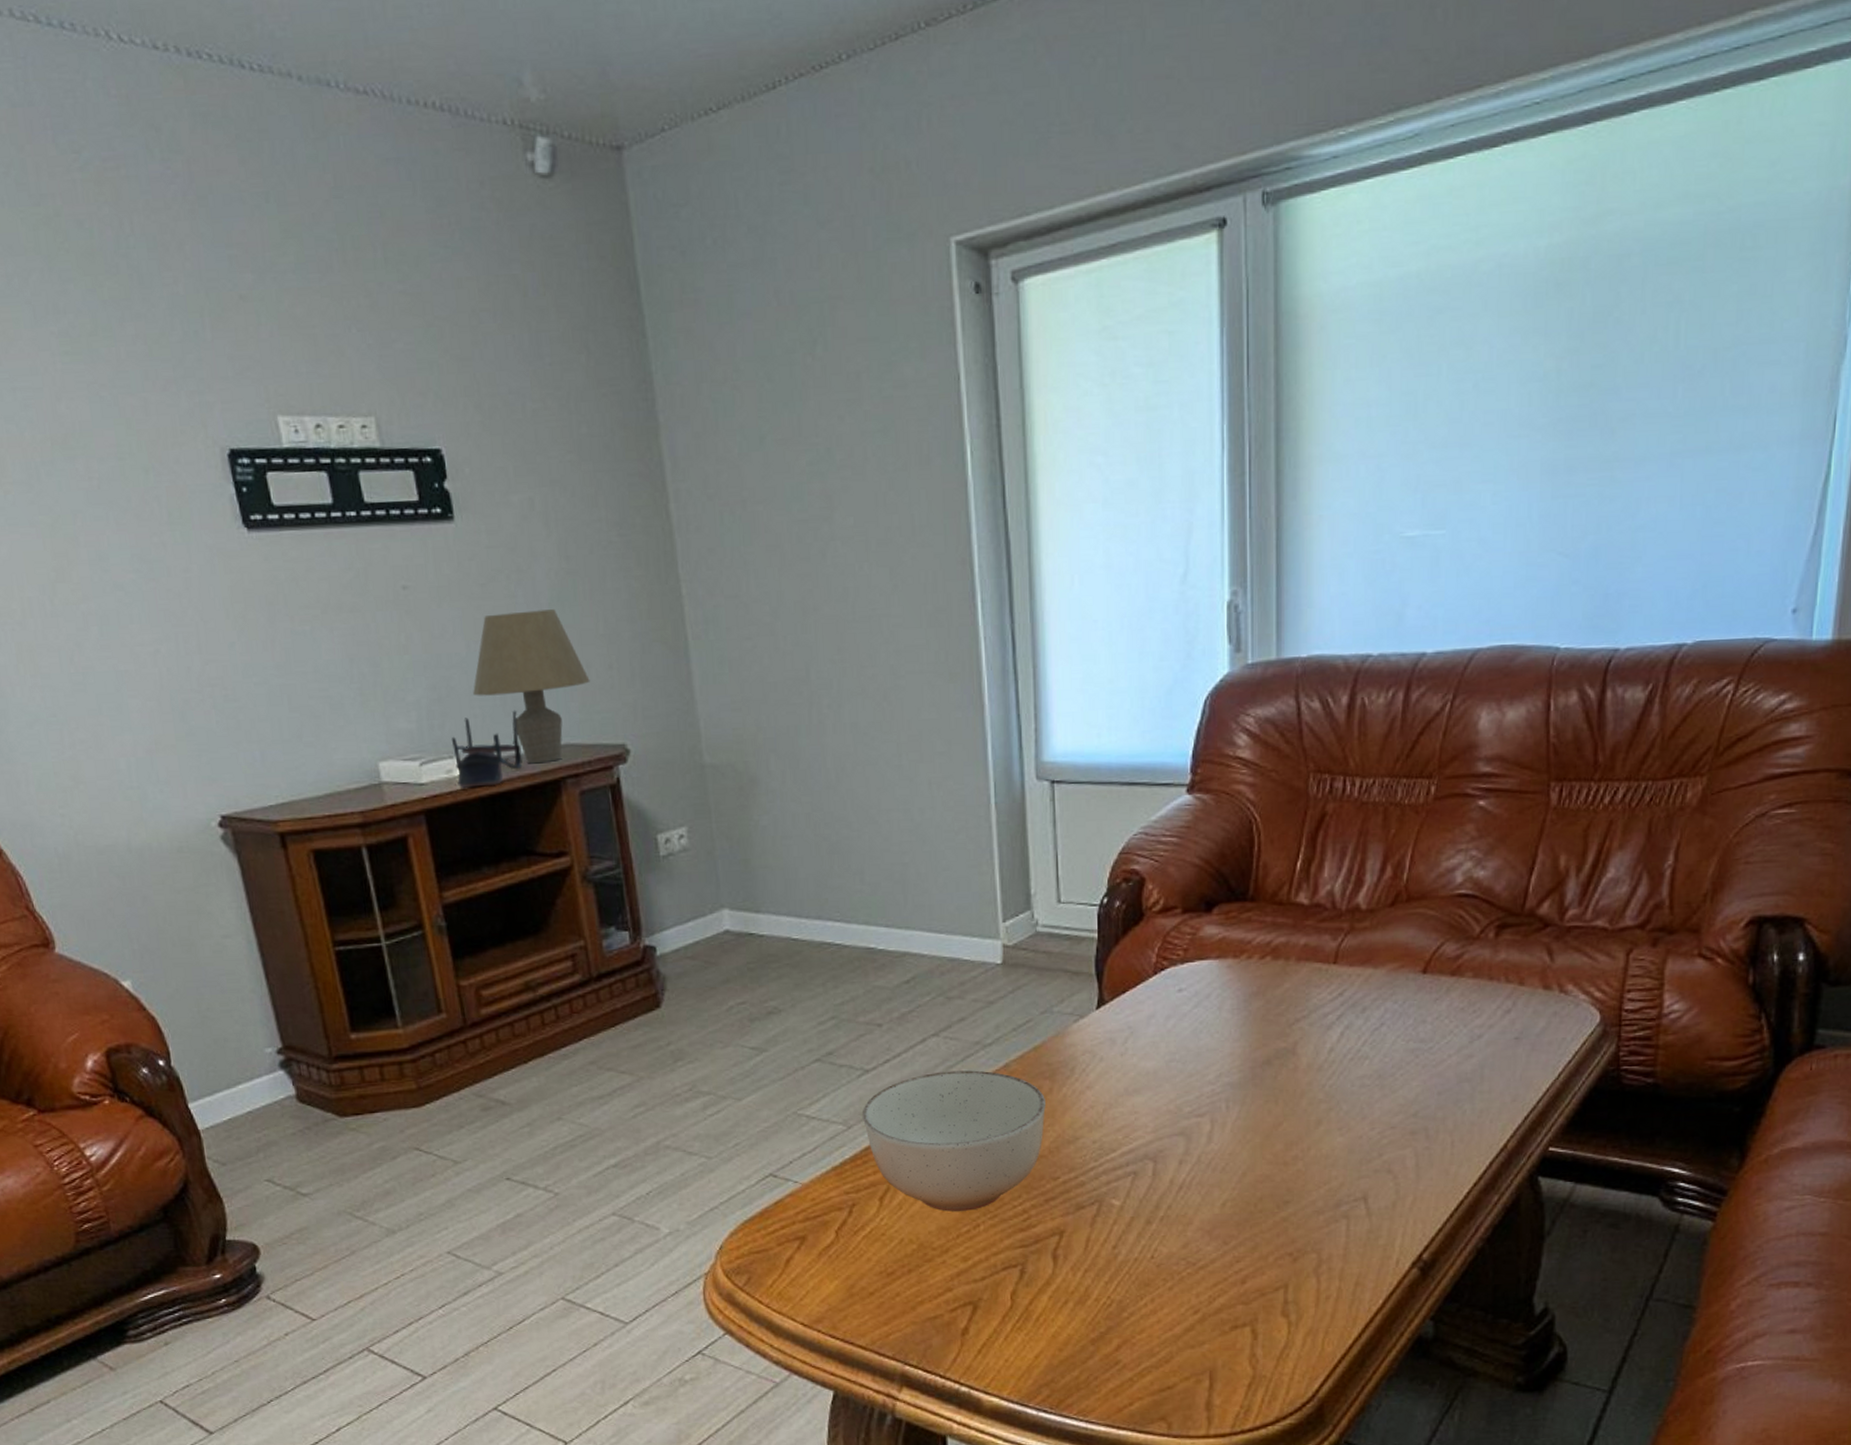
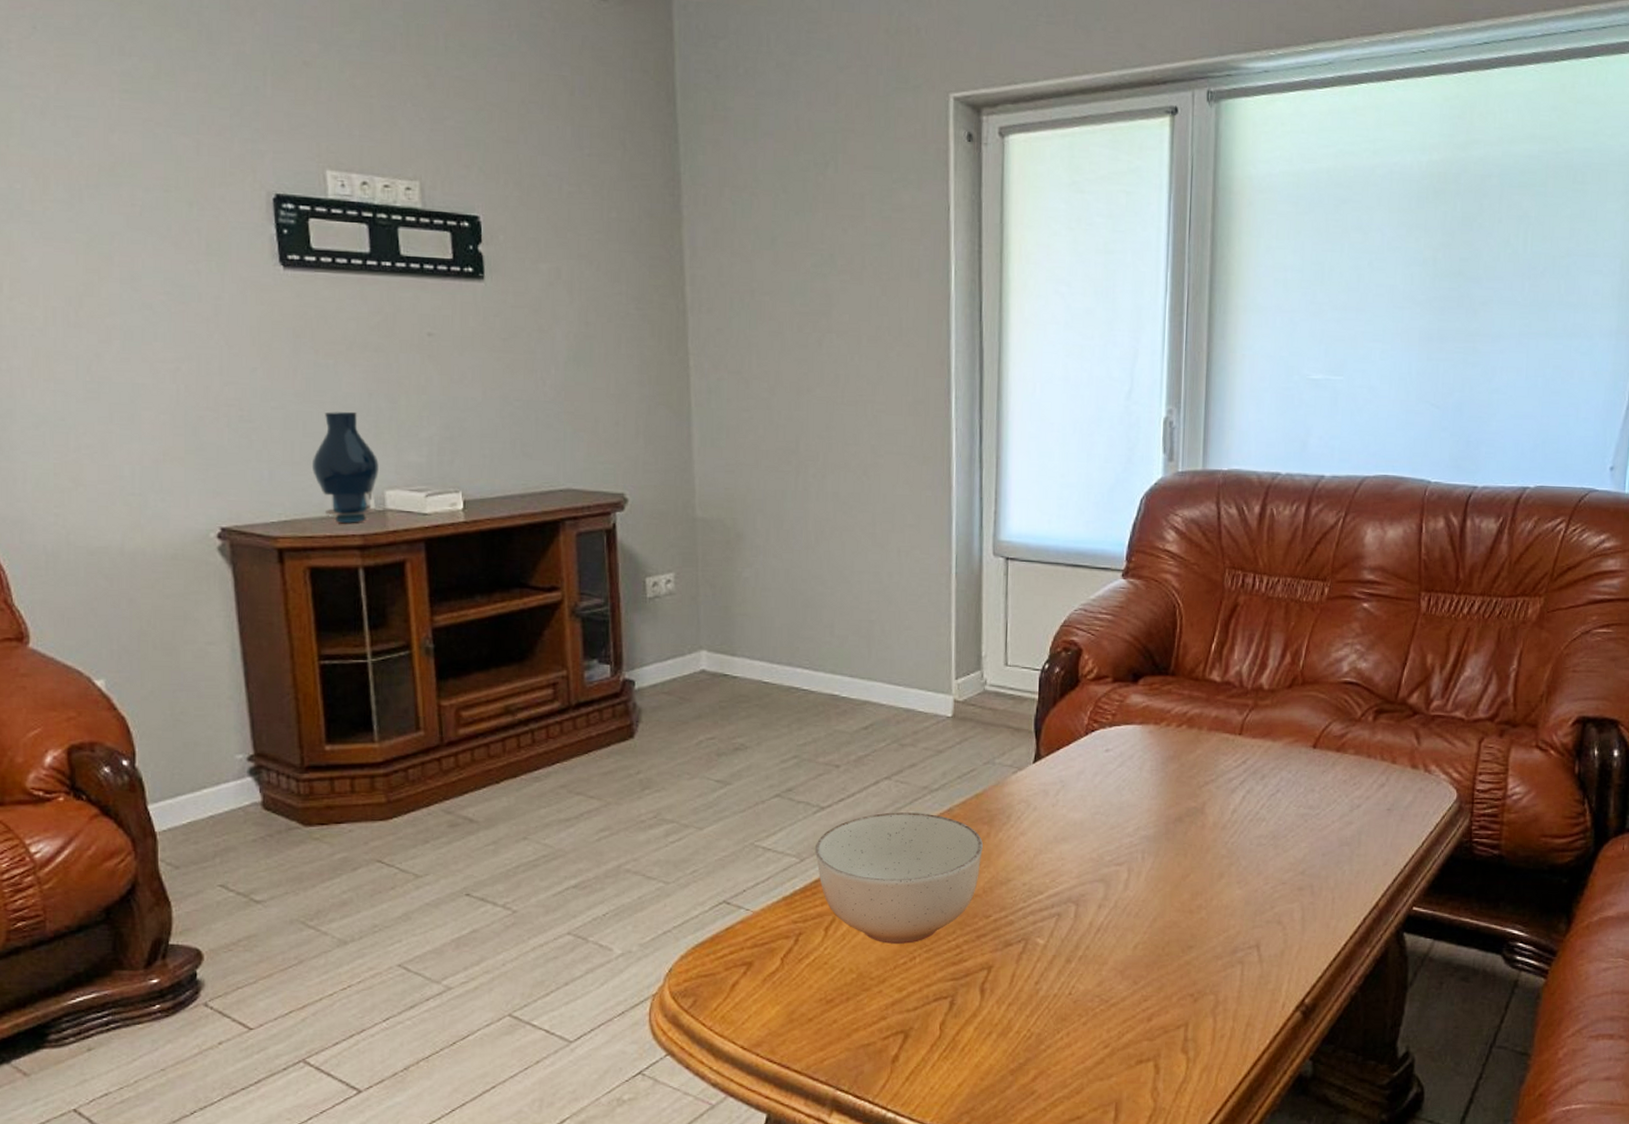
vase: none [301,680,371,801] -> present [311,411,379,523]
wifi router: present [452,710,523,788] -> none [459,454,525,521]
table lamp: present [473,609,590,764] -> none [485,366,597,505]

